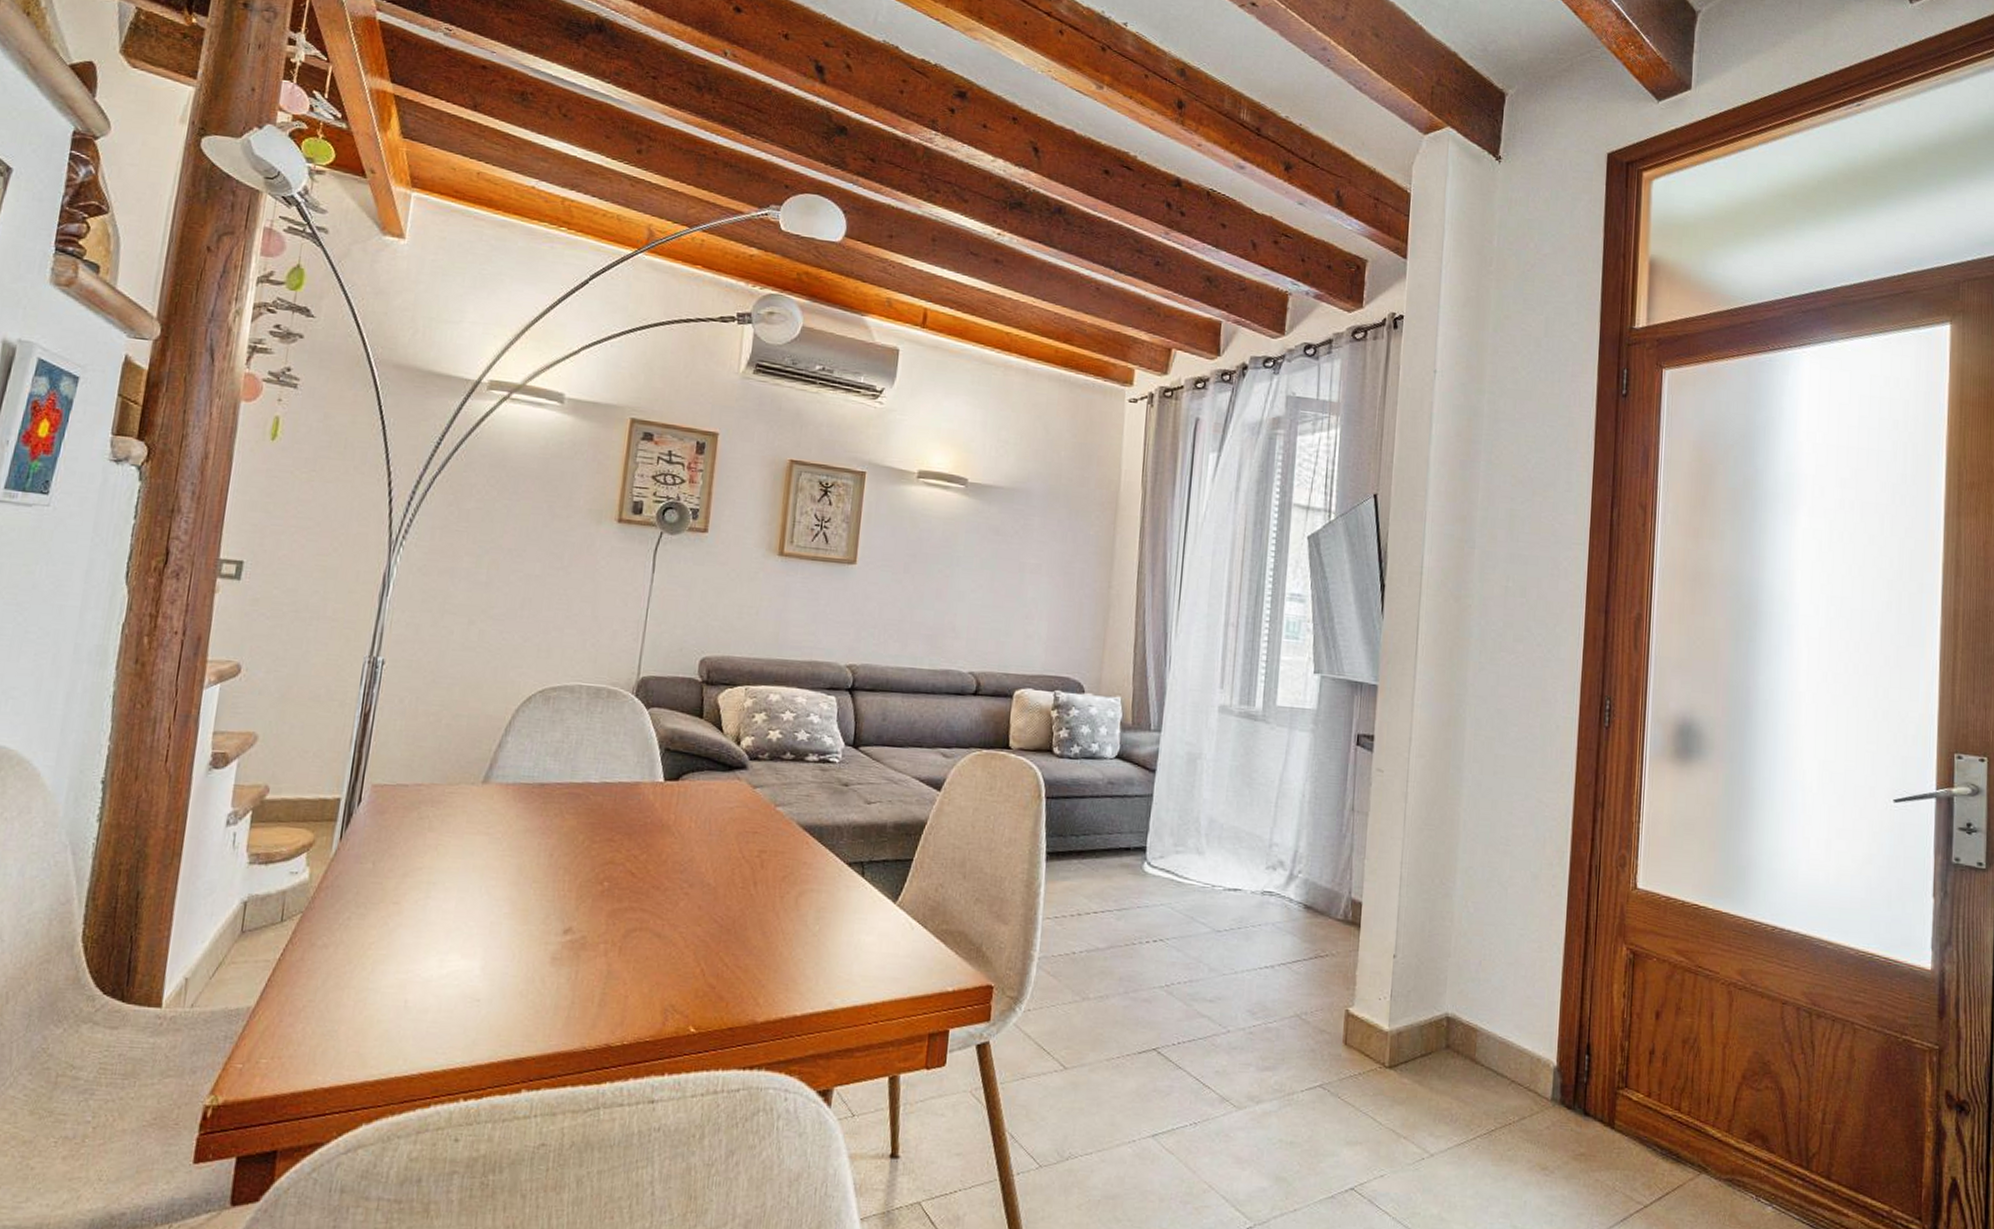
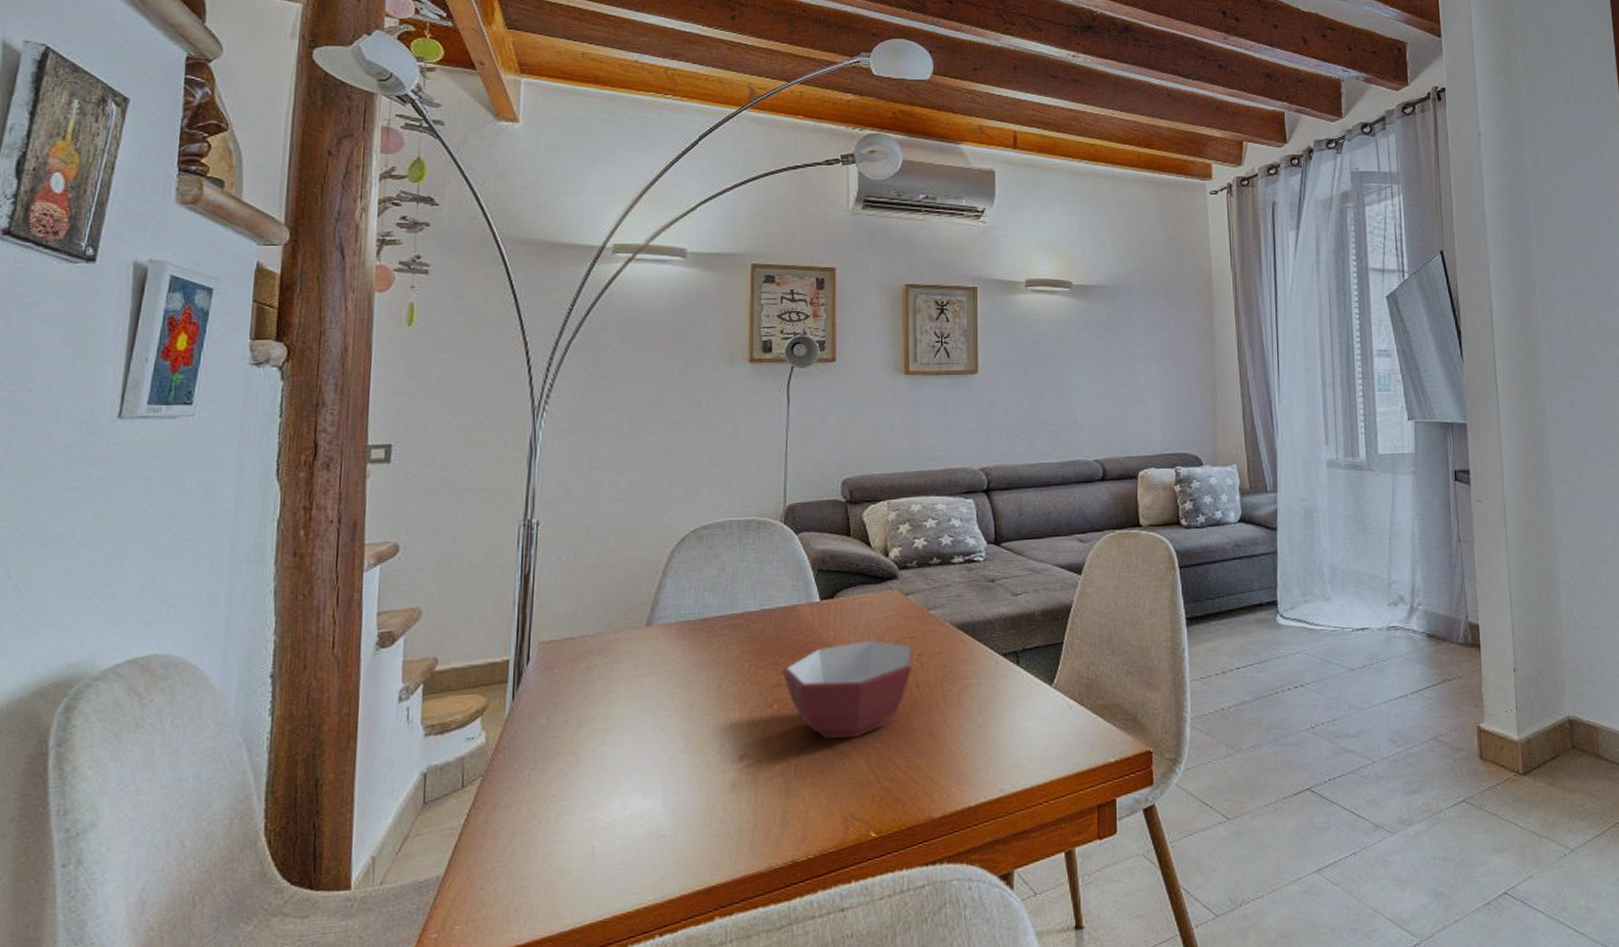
bowl: none [616,828,756,929] -> present [782,639,914,739]

